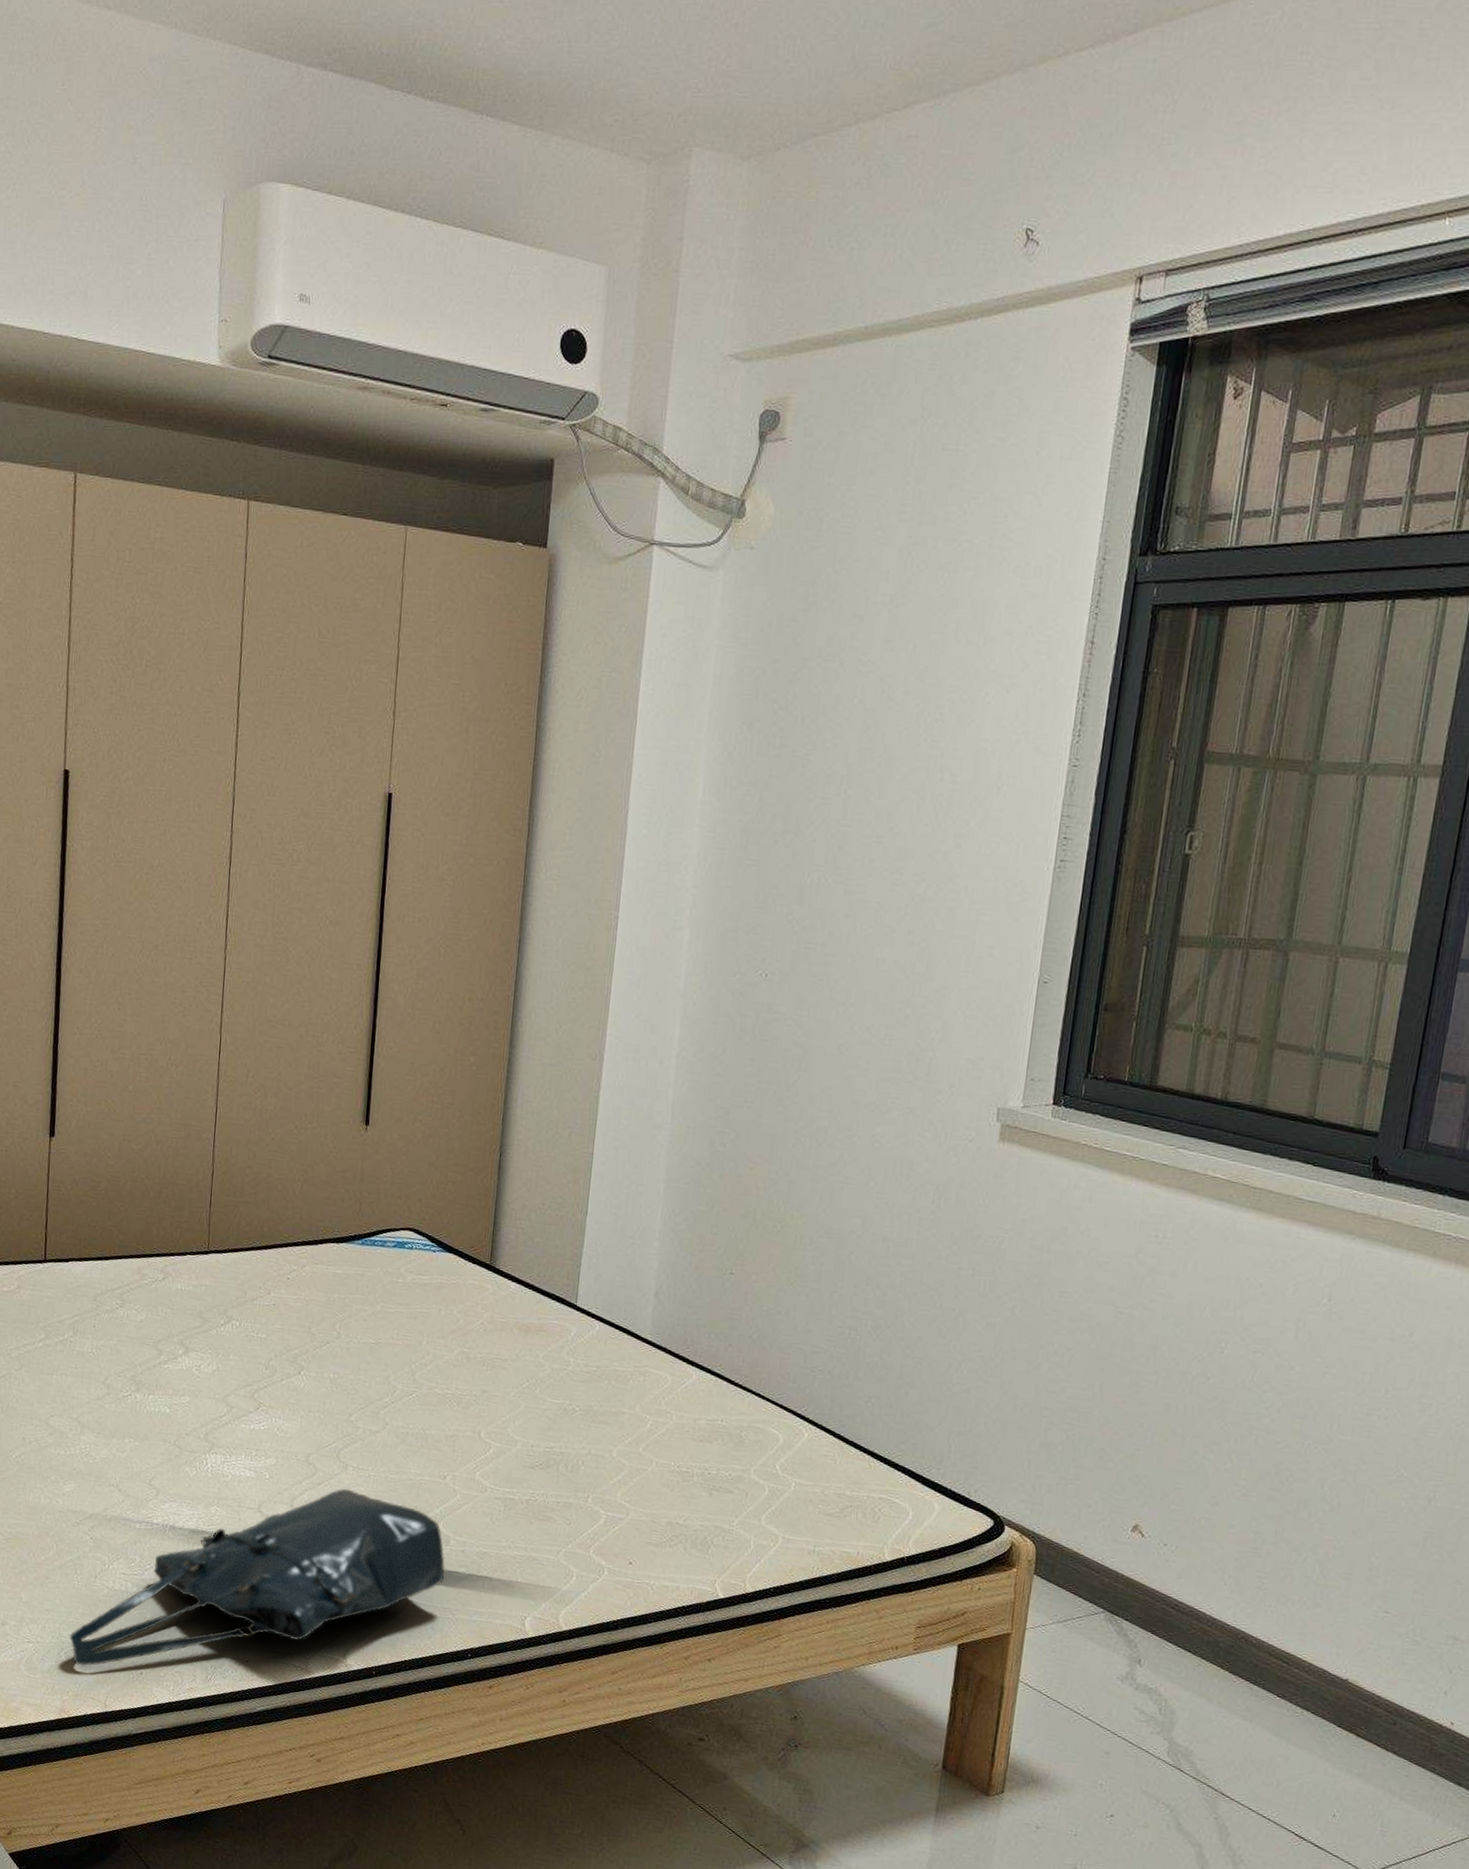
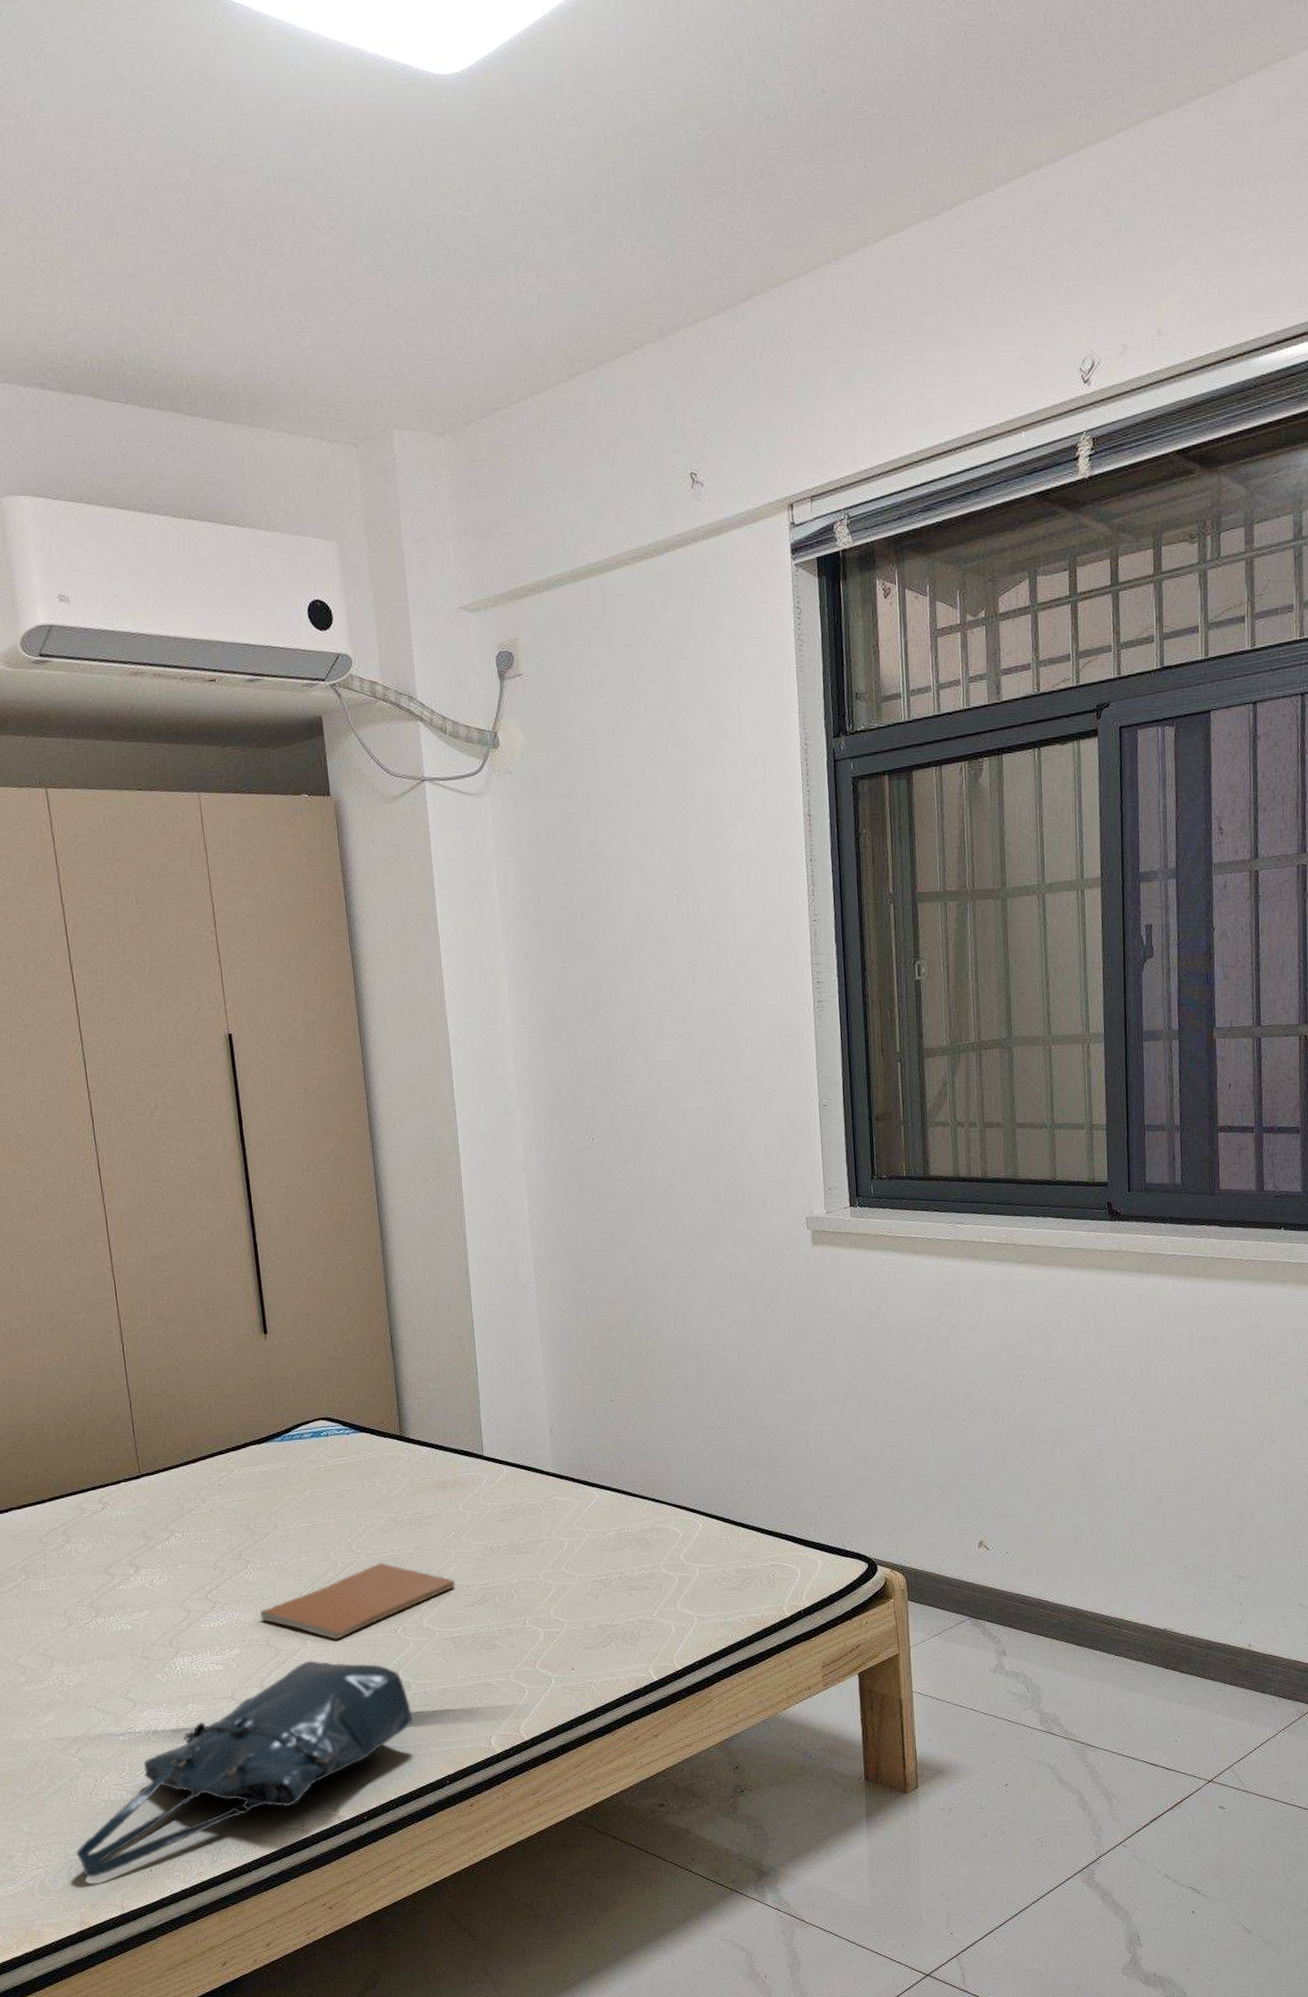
book: none [304,1399,520,1473] -> present [260,1563,456,1640]

